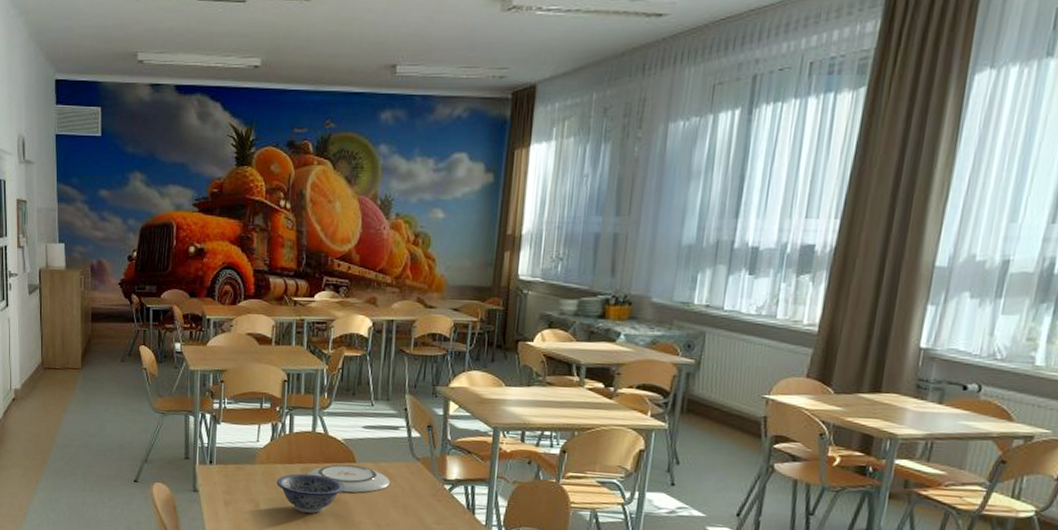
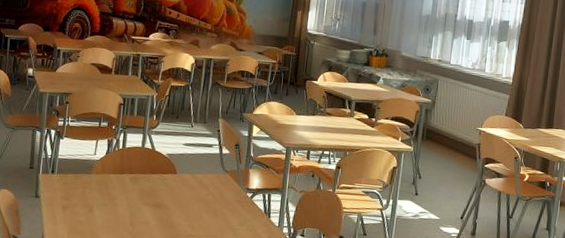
bowl: present [276,473,345,514] -> none [109,182,167,217]
plate: present [307,464,390,493] -> none [135,175,204,200]

